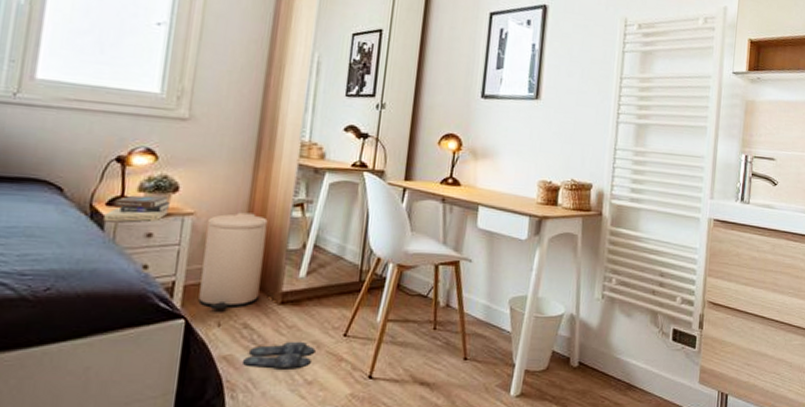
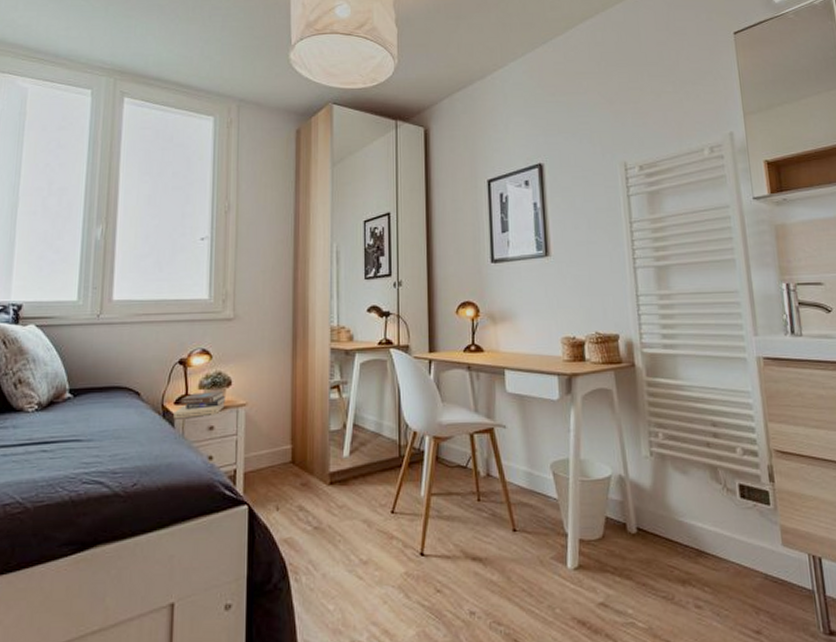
pedal bin: present [198,212,268,310] -> none [258,399,310,494]
slippers: present [243,341,316,369] -> none [303,520,367,550]

